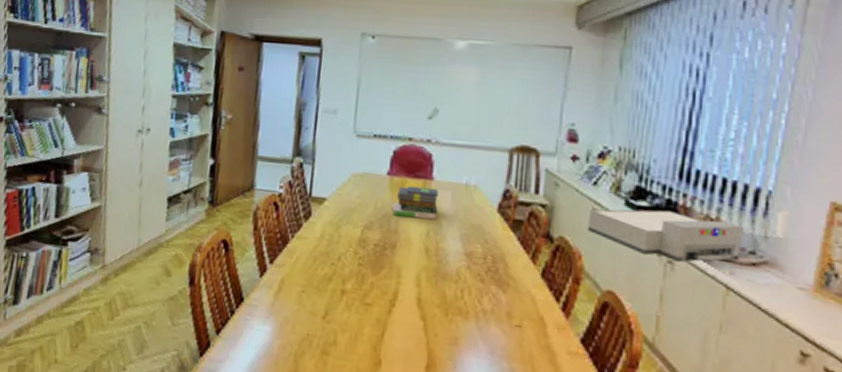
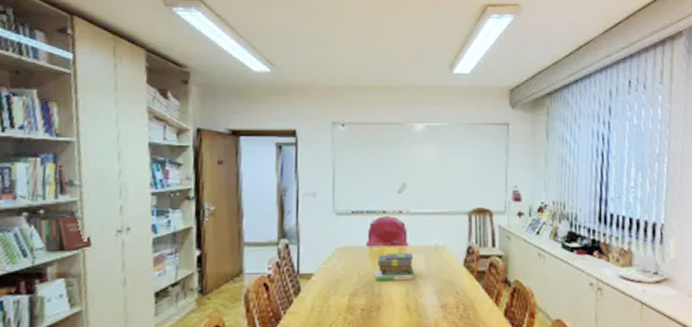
books: none [61,108,115,147] -> present [29,214,92,252]
architectural model: present [587,209,743,263] -> none [535,247,648,289]

